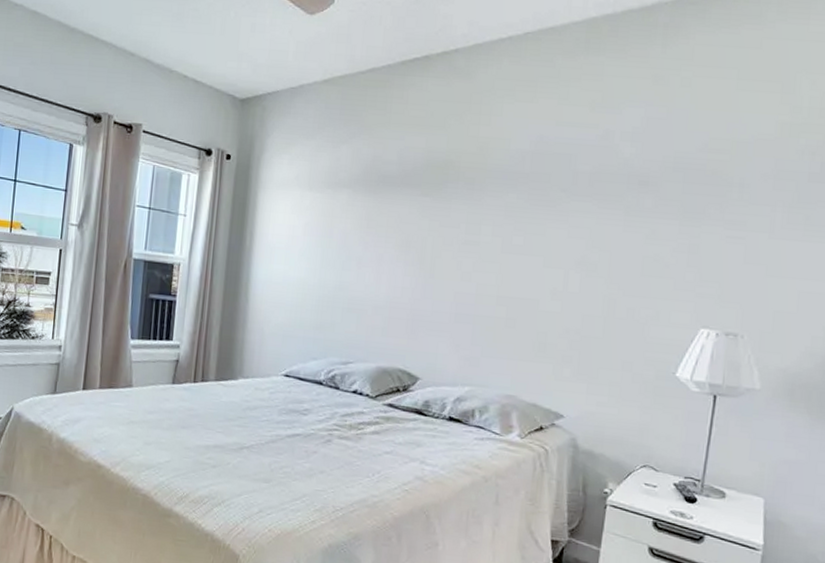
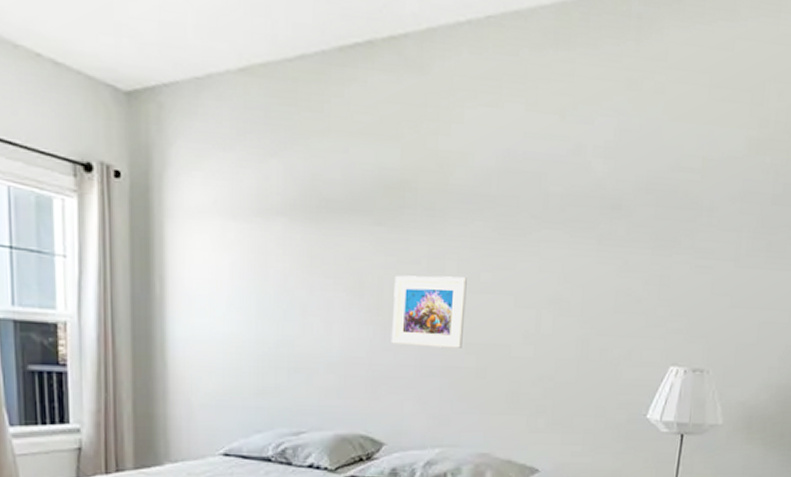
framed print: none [430,236,500,300] -> present [391,275,467,348]

